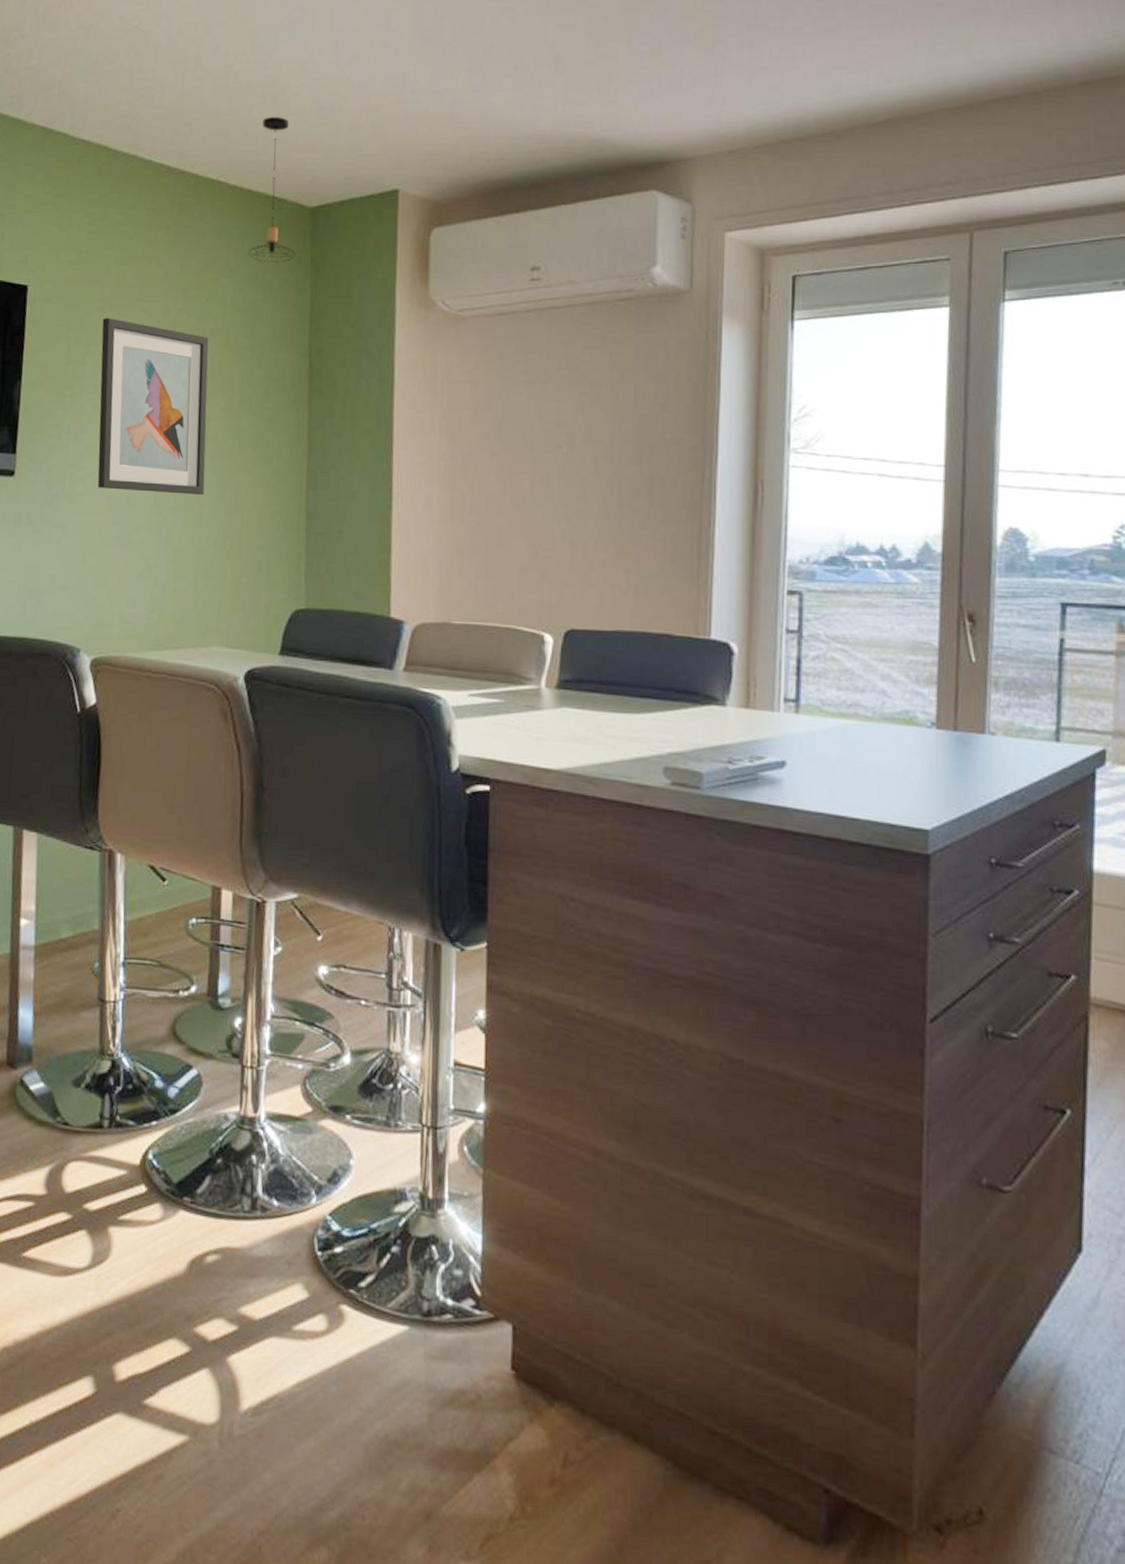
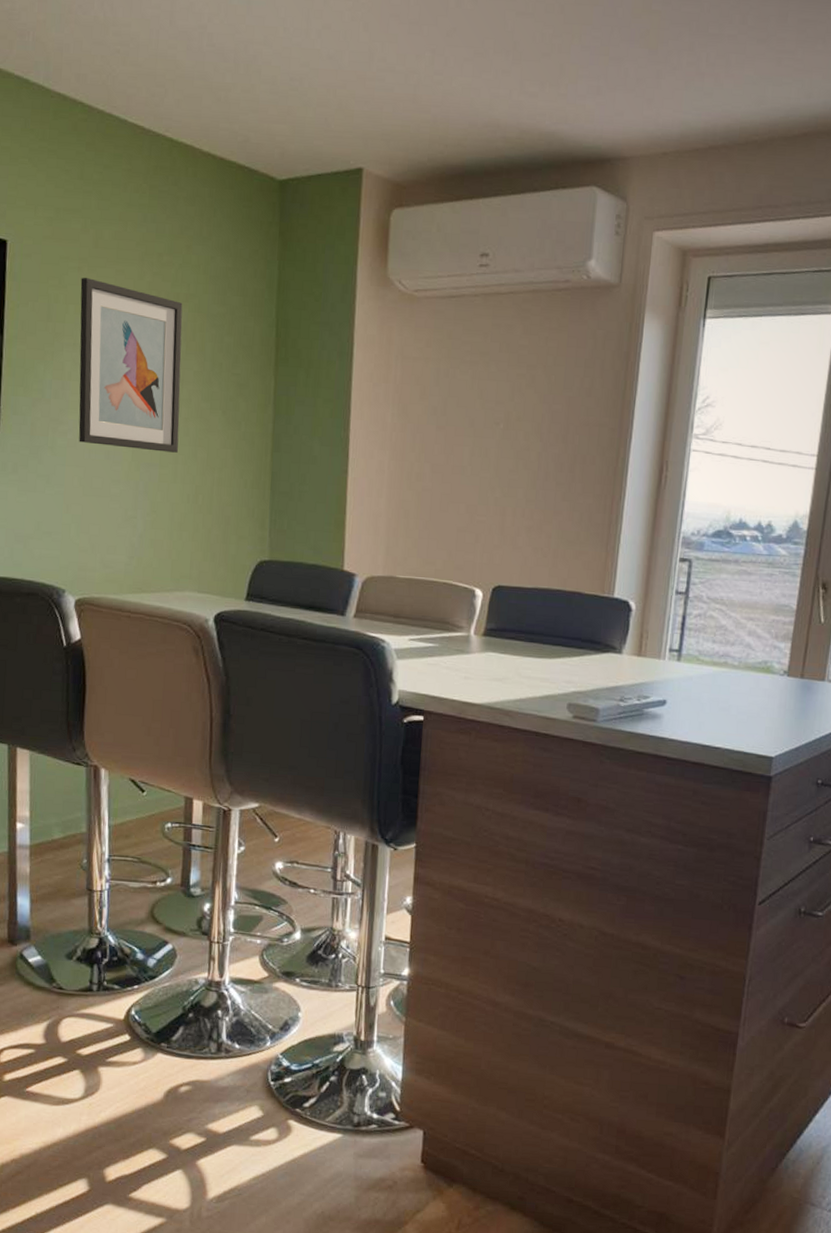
pendant light: present [248,116,296,264] -> none [220,83,265,234]

